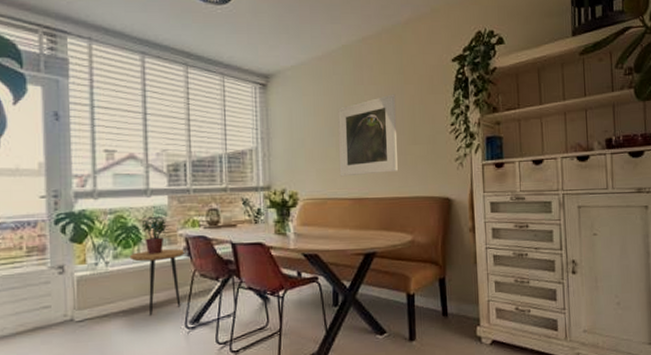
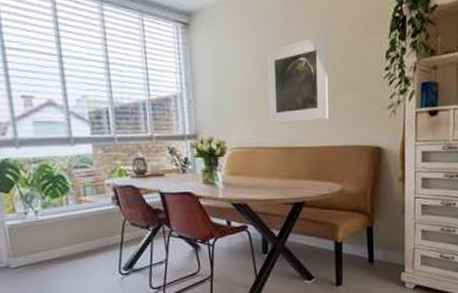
side table: present [129,249,186,316] -> none [58,198,115,263]
potted plant: present [141,217,168,254] -> none [67,166,95,204]

